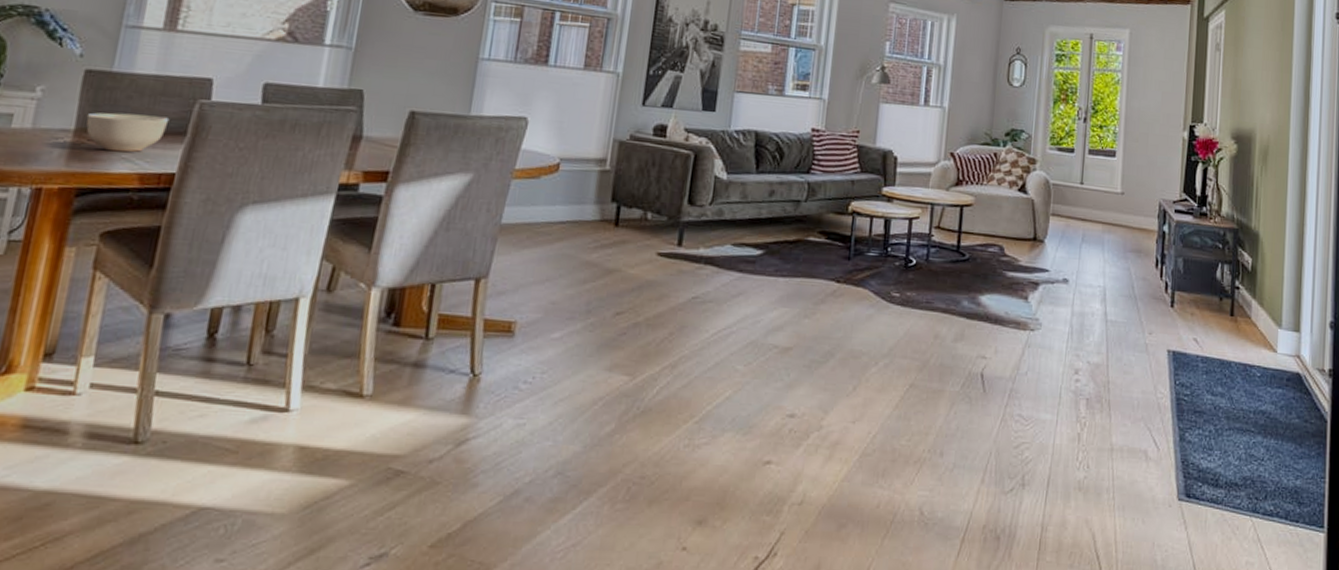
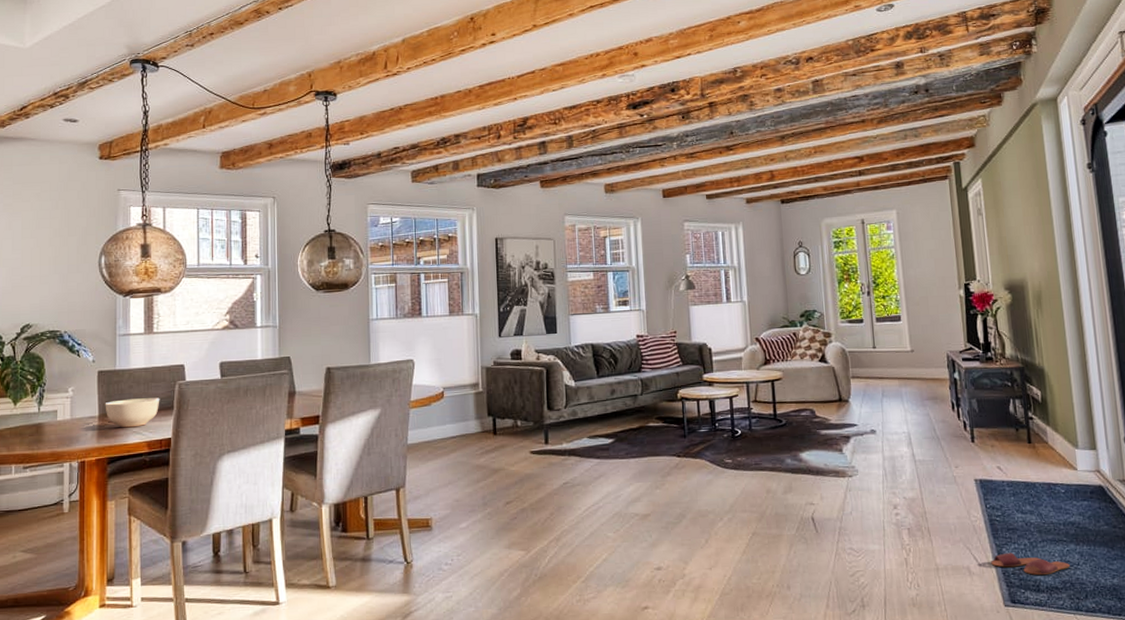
slippers: none [1171,438,1254,469] -> present [991,552,1070,576]

